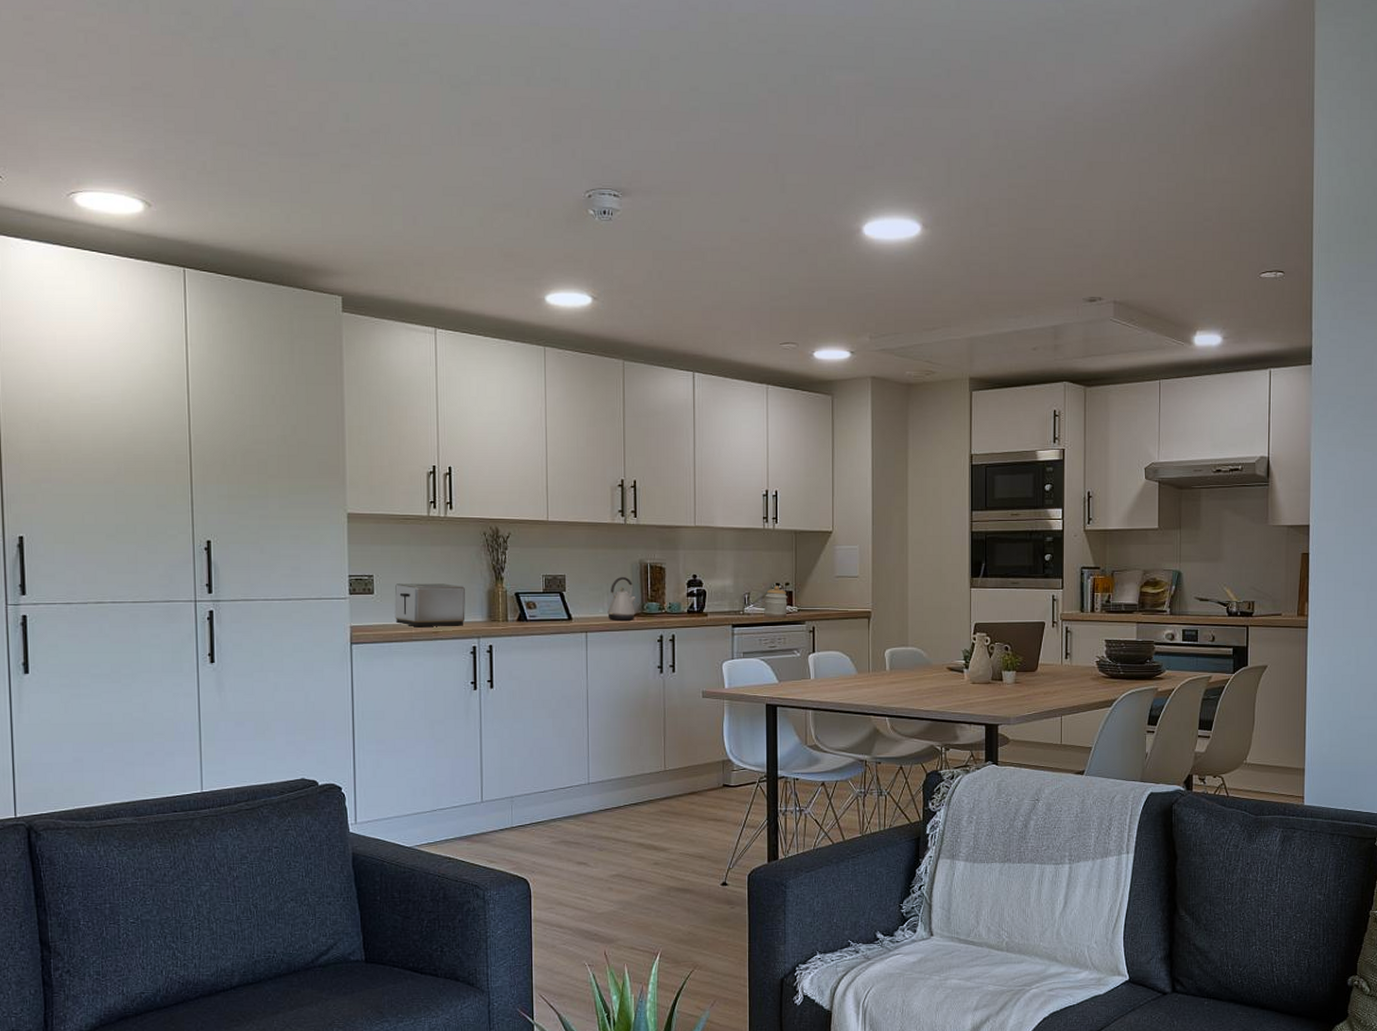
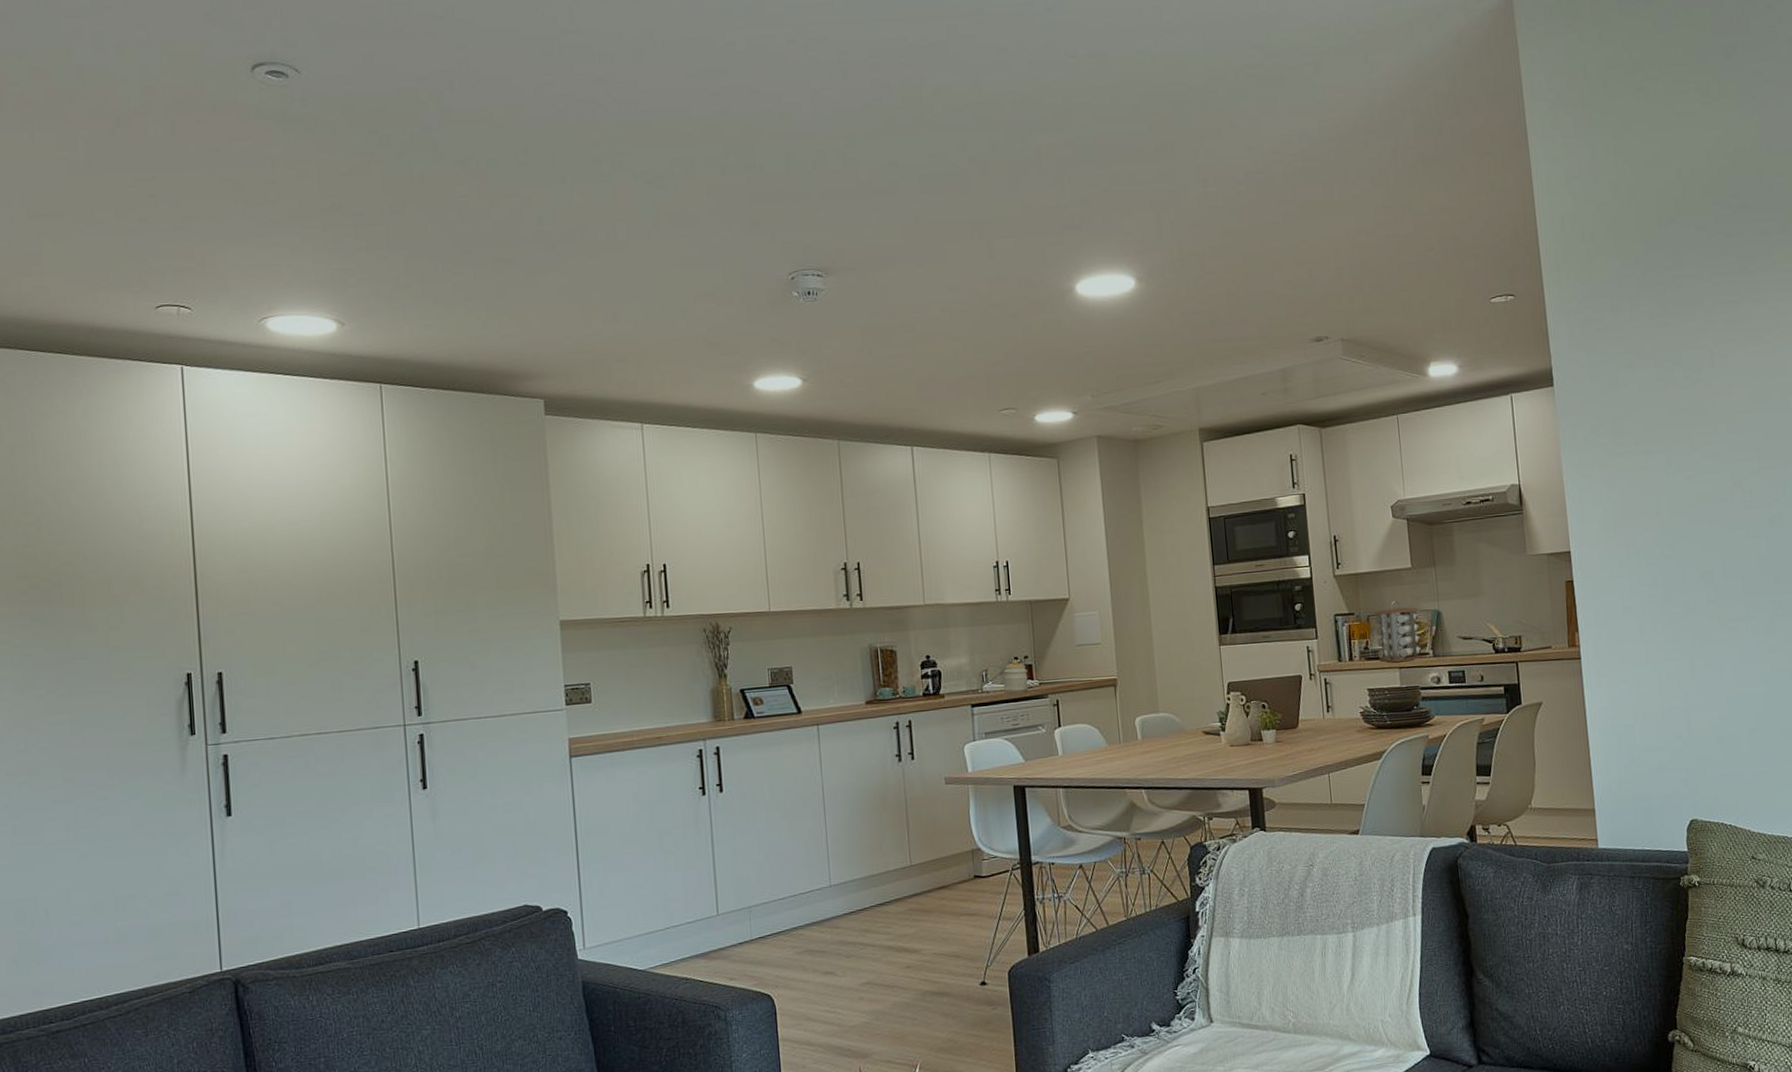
toaster: present [394,583,465,627] -> none [614,685,689,734]
kettle: present [607,577,636,622] -> none [838,664,868,711]
spice rack: none [1119,559,1160,618] -> present [1374,601,1422,663]

